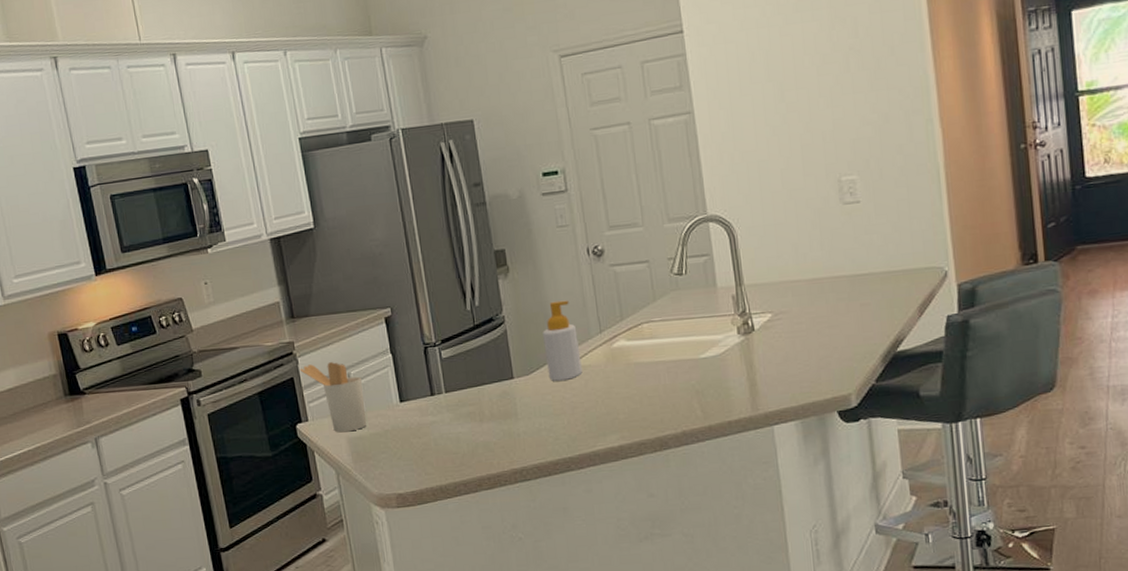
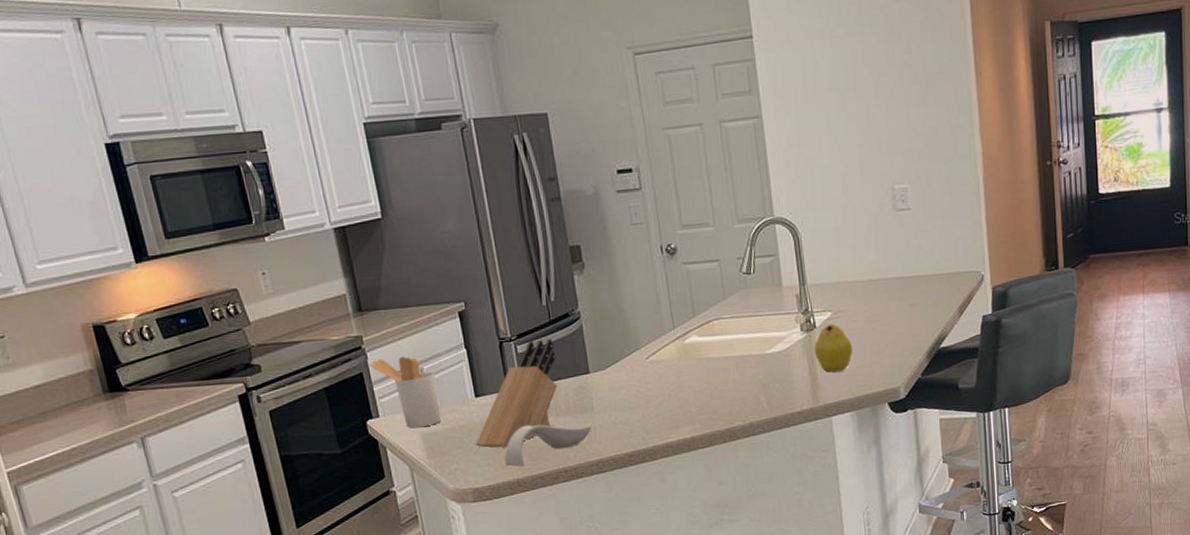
knife block: none [399,343,482,454] -> present [475,338,558,448]
spoon rest: none [427,429,516,473] -> present [504,423,592,467]
soap bottle: present [543,300,582,382] -> none [618,296,656,377]
fruit: none [752,326,796,378] -> present [814,323,853,373]

